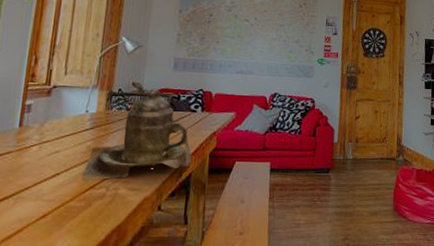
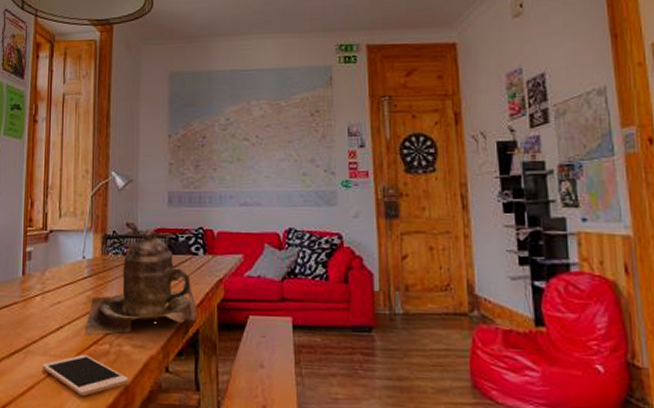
cell phone: none [32,198,123,236] -> present [41,354,129,397]

